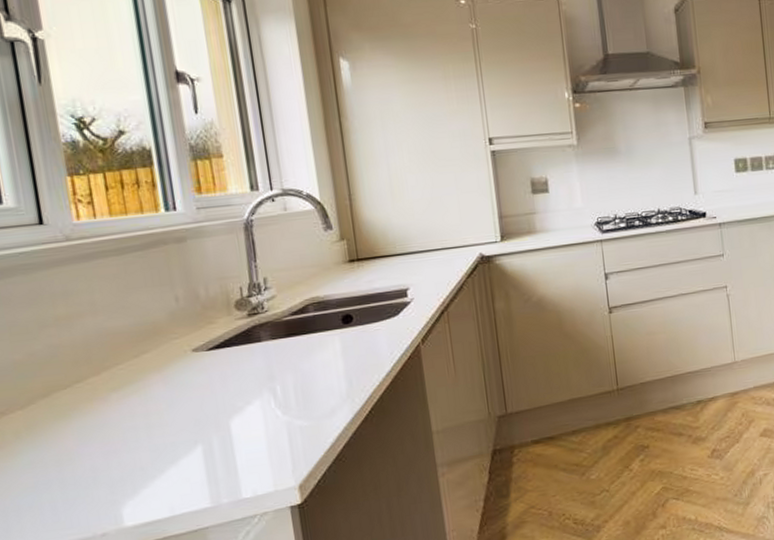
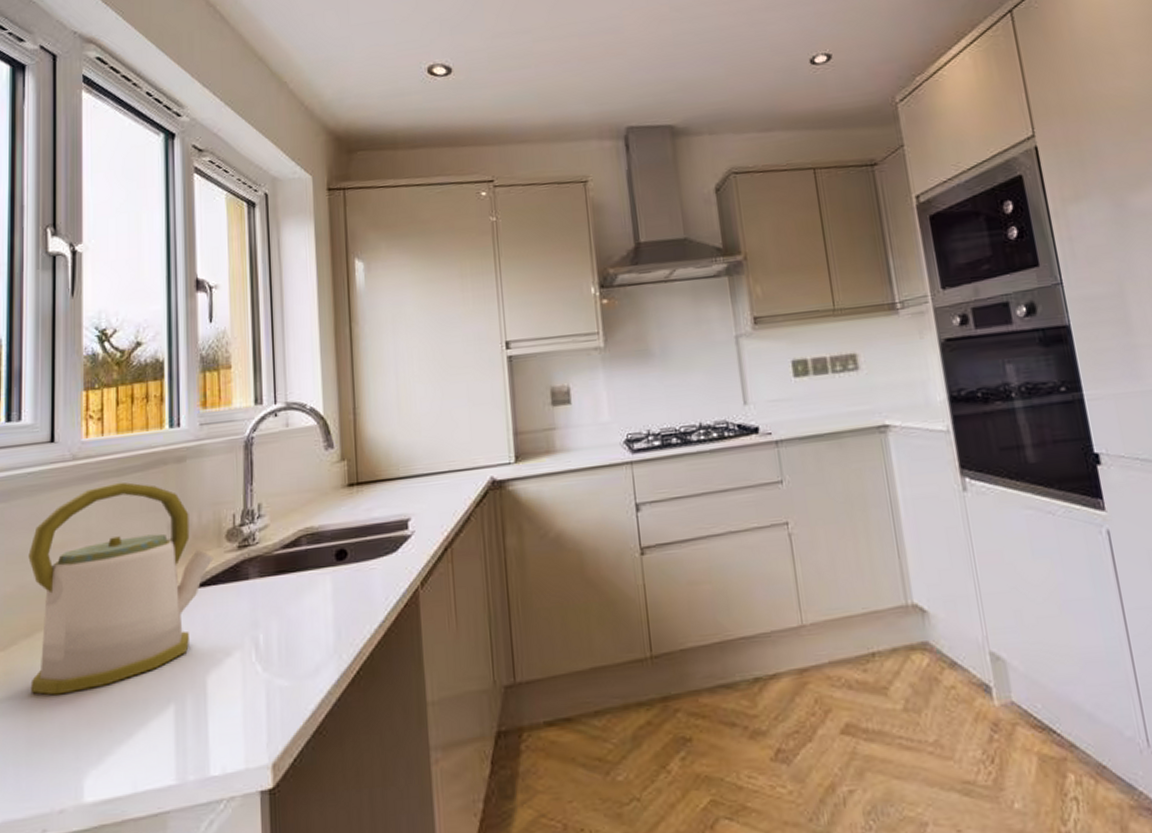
kettle: none [32,260,225,444] -> present [28,482,214,696]

